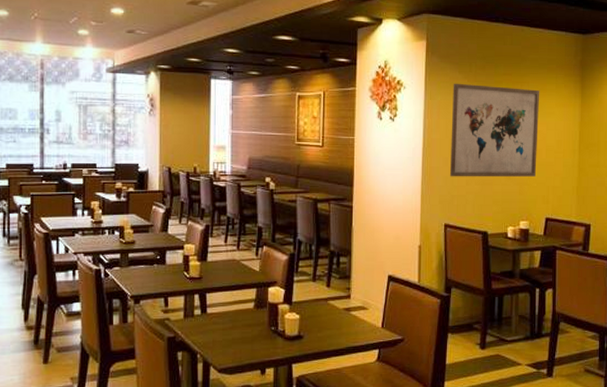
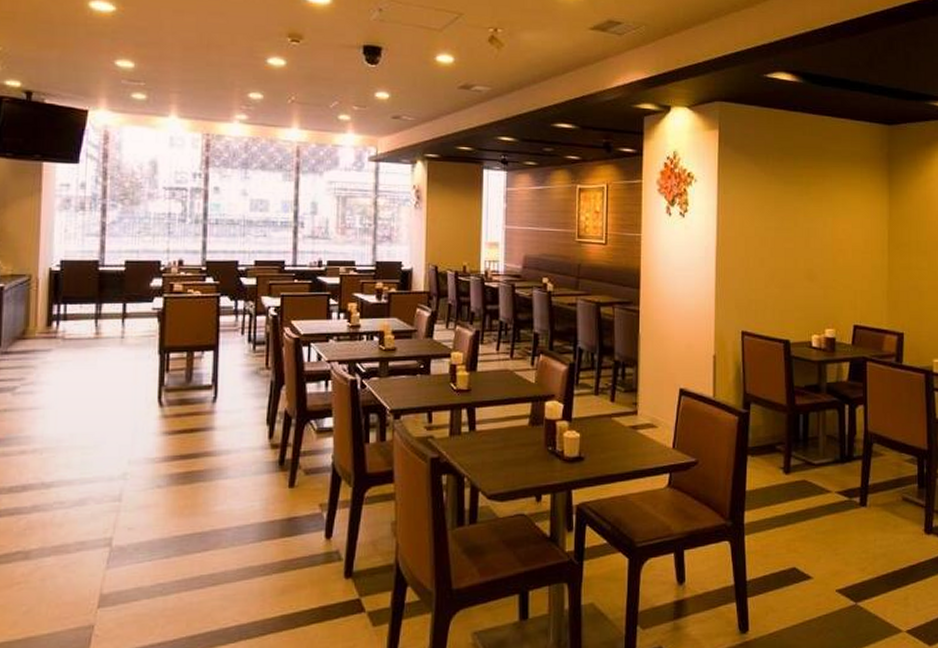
wall art: present [449,83,540,178] -> none [746,176,844,280]

